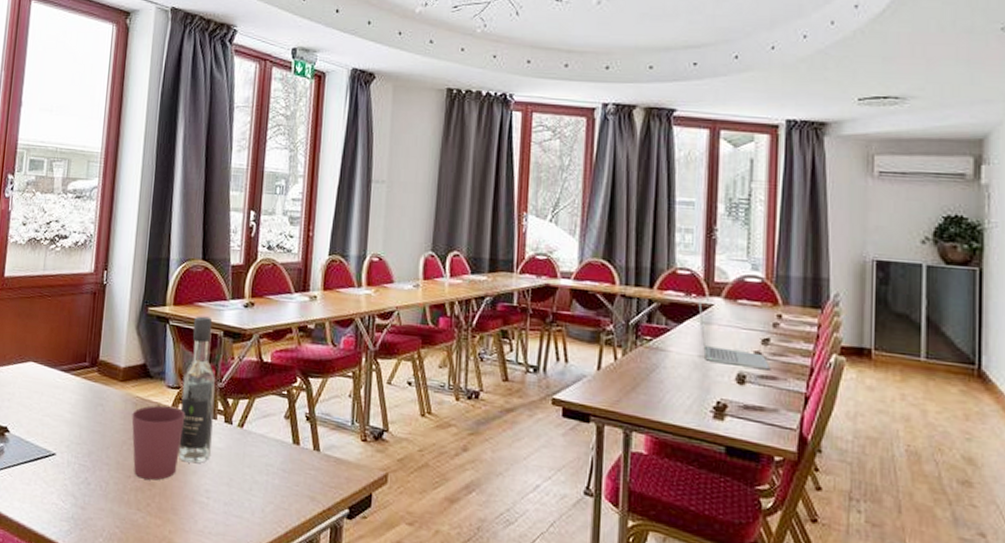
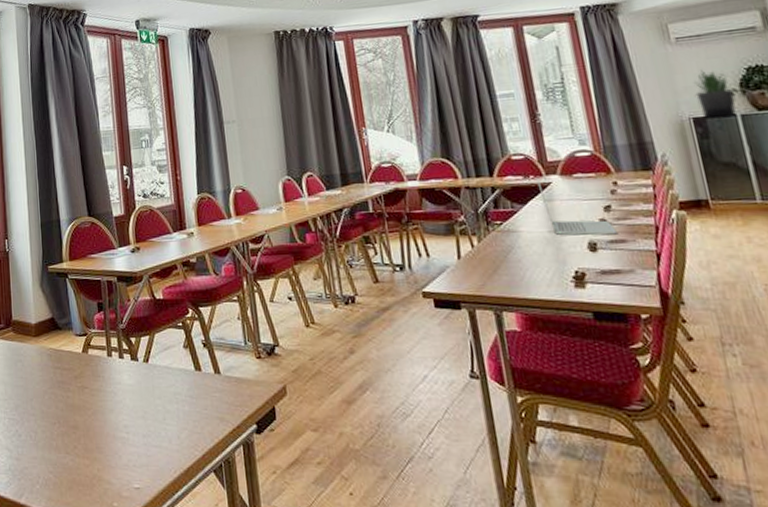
dixie cup: present [131,405,186,480] -> none [48,353,96,423]
bottle: present [178,316,216,464] -> none [88,266,124,402]
planter: none [887,210,925,267] -> present [695,69,736,119]

